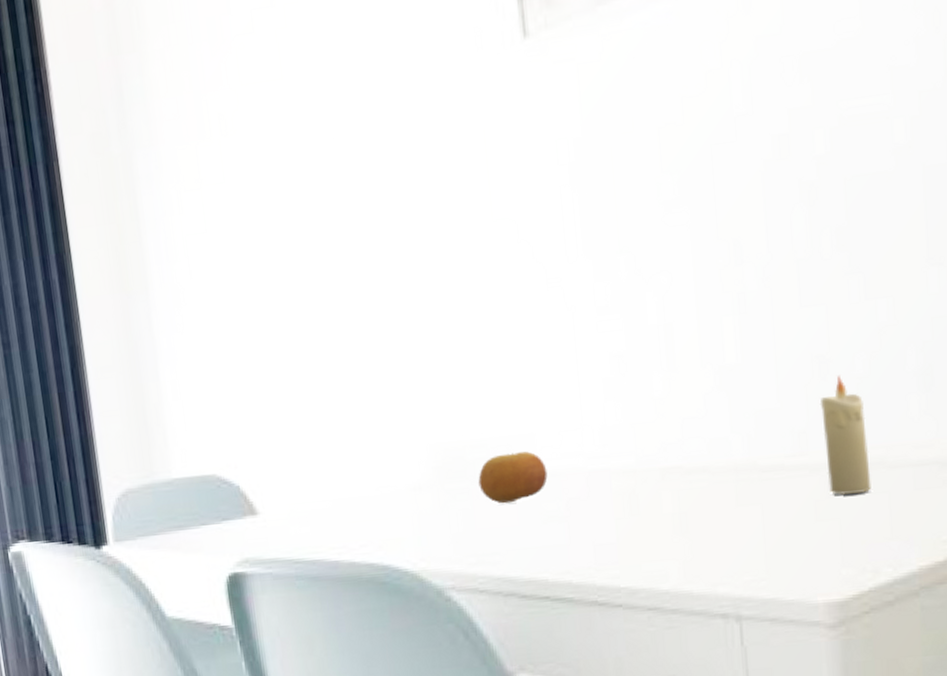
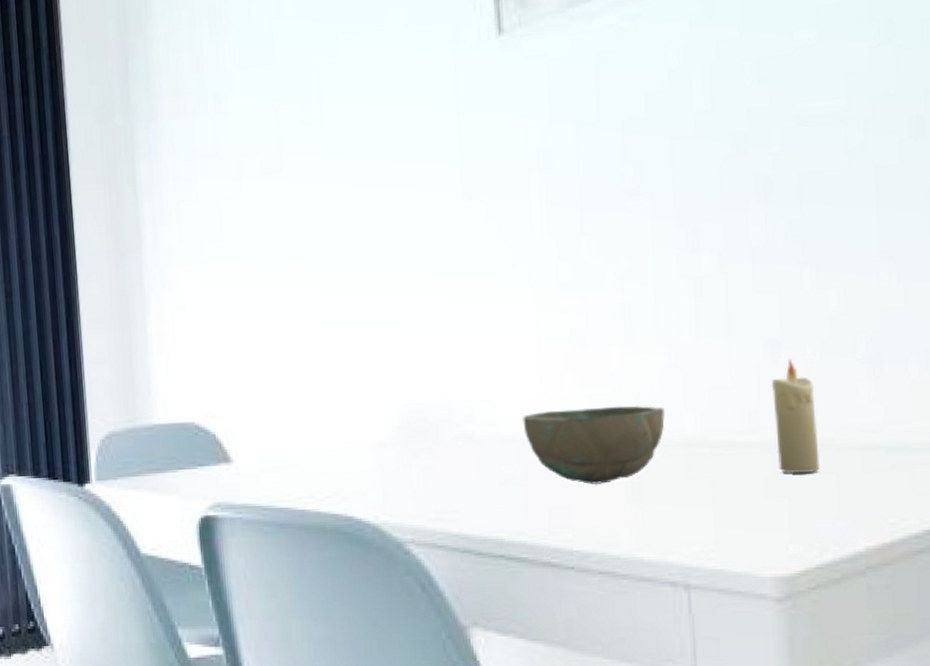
fruit: present [478,451,548,504] -> none [440,416,507,465]
bowl: none [564,432,712,518] -> present [523,405,666,485]

